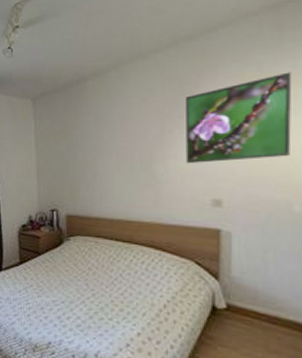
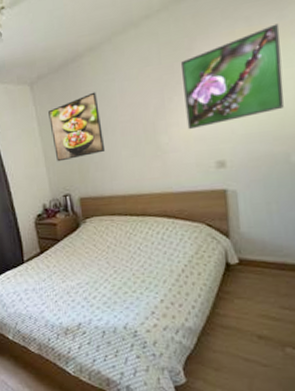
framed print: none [46,114,99,177] -> present [48,92,106,162]

